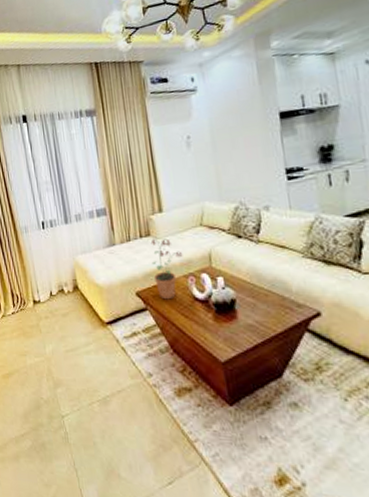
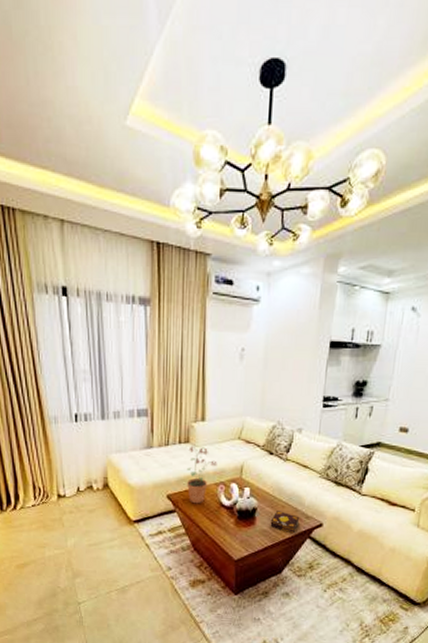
book: none [254,300,291,326] -> present [270,511,300,533]

